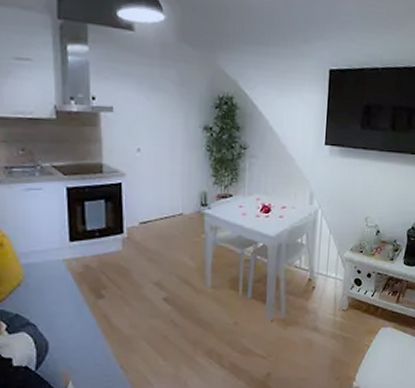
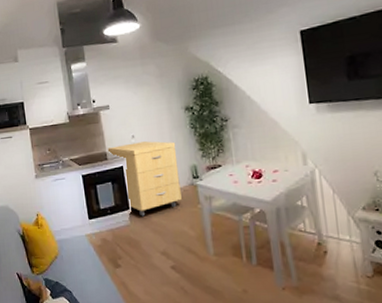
storage cabinet: none [104,157,188,243] -> present [107,141,182,217]

